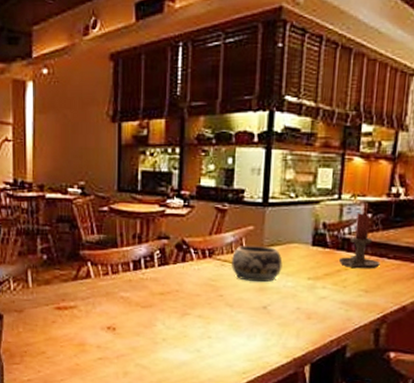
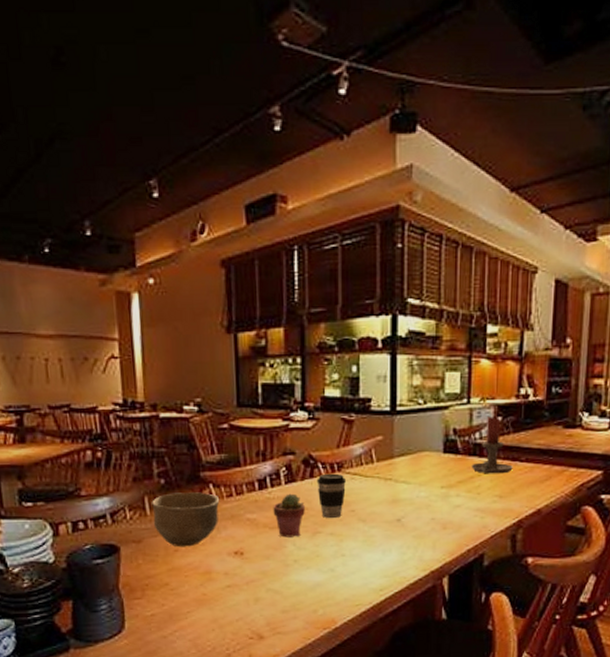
bowl: none [34,268,97,320] -> present [152,492,220,547]
potted succulent: none [146,275,176,317] -> present [273,493,305,538]
coffee cup: none [188,259,216,302] -> present [317,473,346,519]
decorative bowl: present [232,245,283,283] -> none [362,455,414,495]

